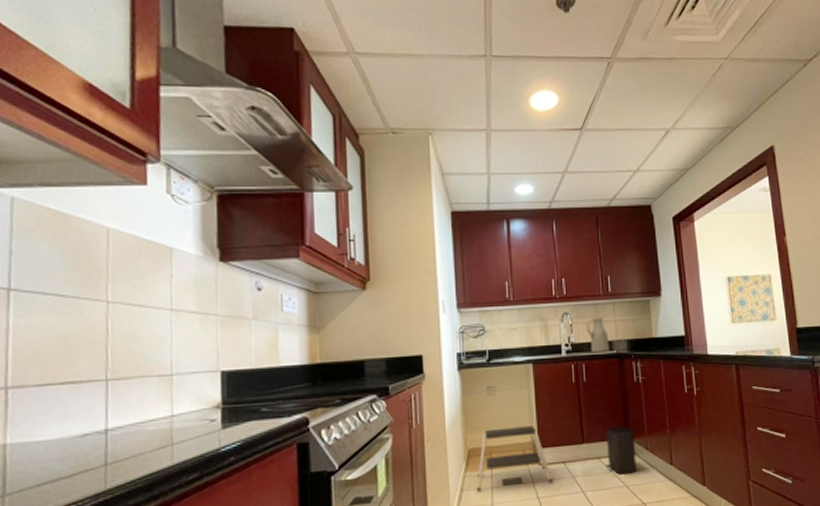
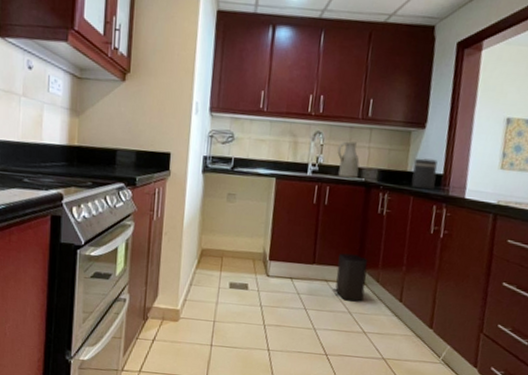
step stool: present [477,425,553,493] -> none [204,234,278,295]
cylinder: none [657,323,679,351] -> present [411,158,438,189]

